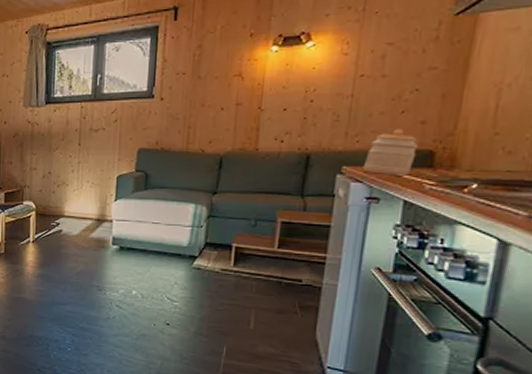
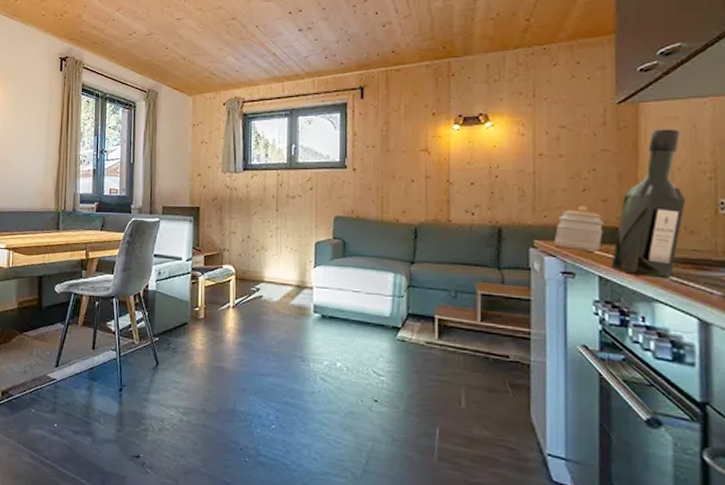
bottle: none [418,41,519,201] -> present [611,129,685,279]

